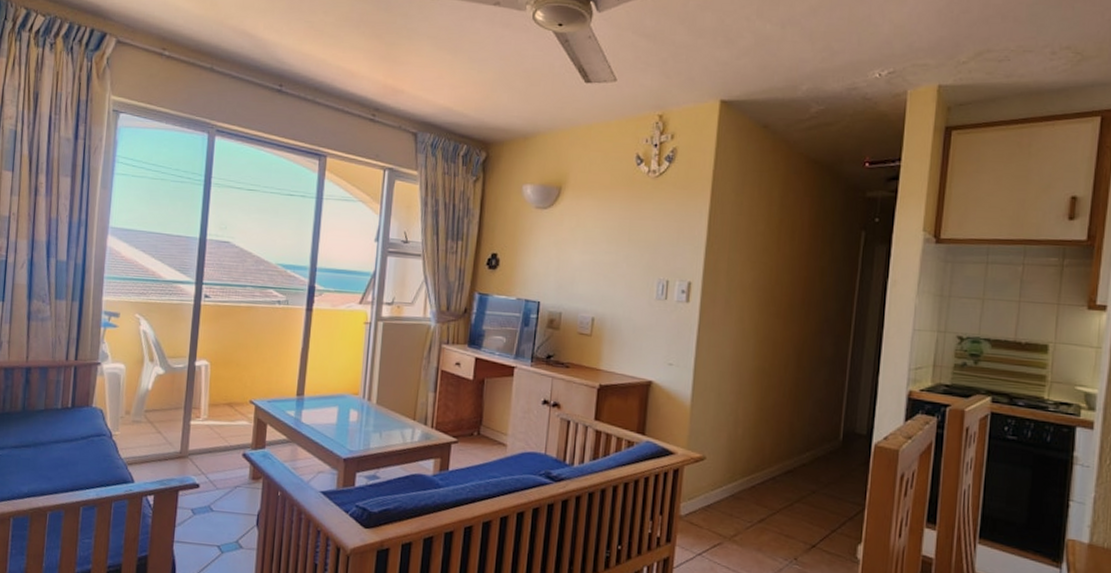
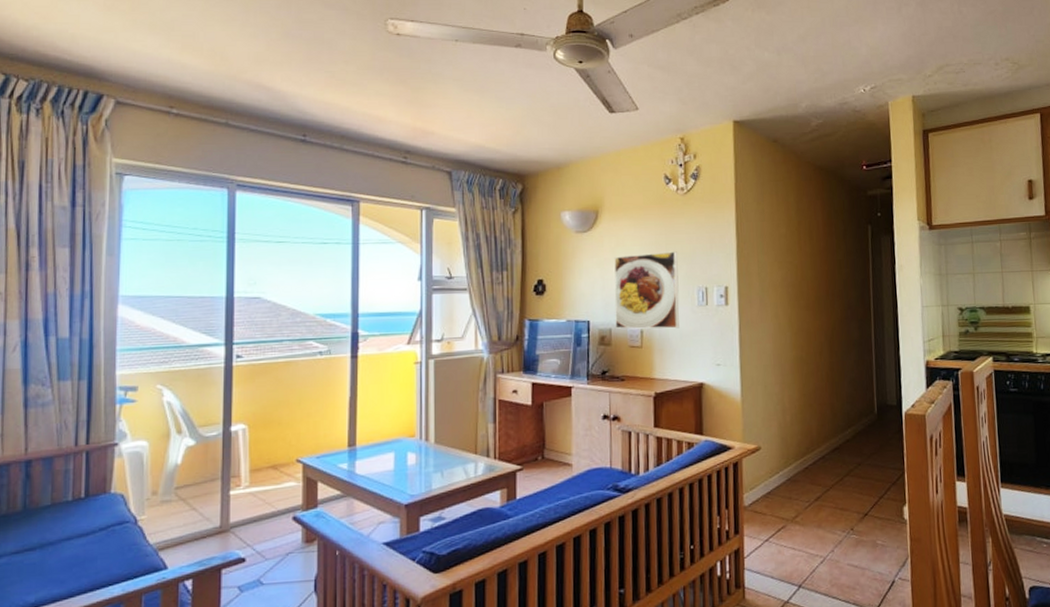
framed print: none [566,237,641,321] -> present [614,251,680,329]

